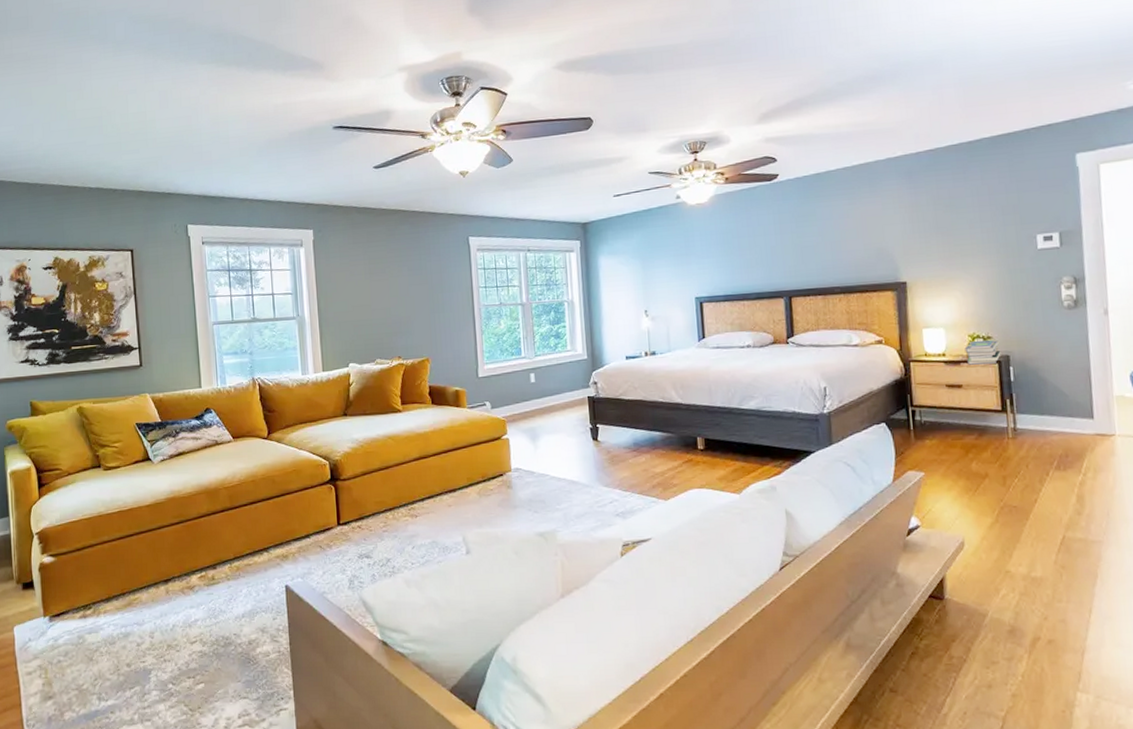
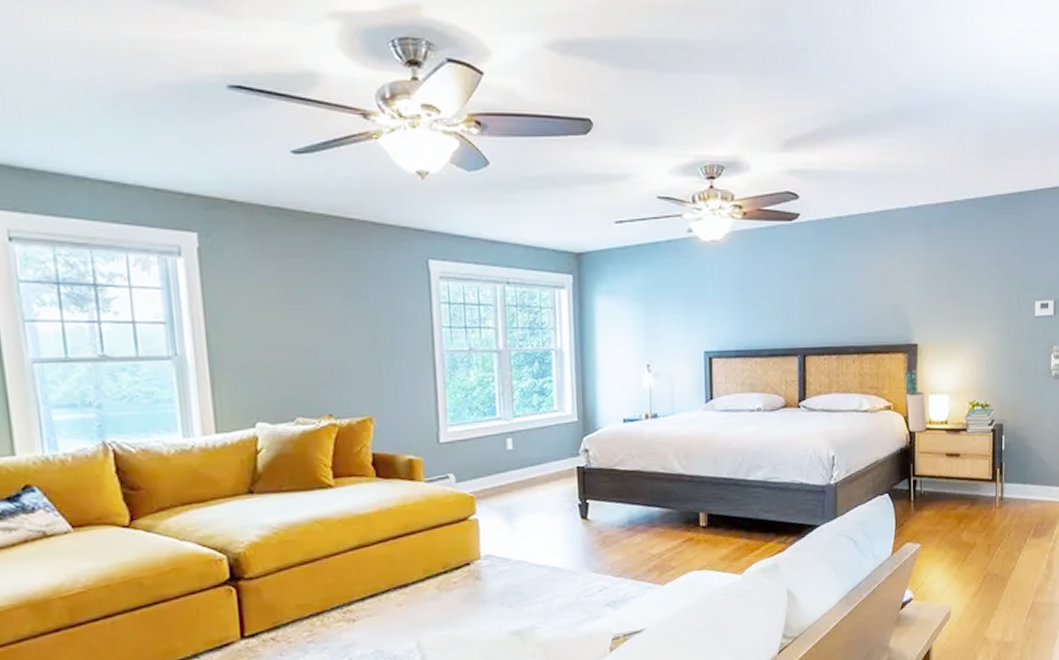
vase: none [895,304,923,365] -> present [905,368,927,433]

